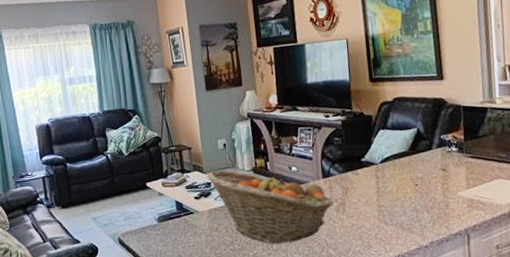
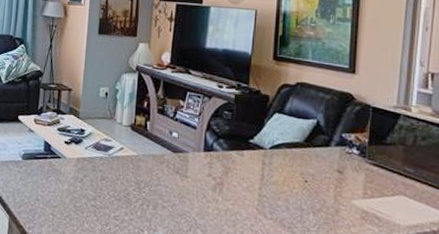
fruit basket: present [206,170,334,244] -> none [81,118,212,213]

